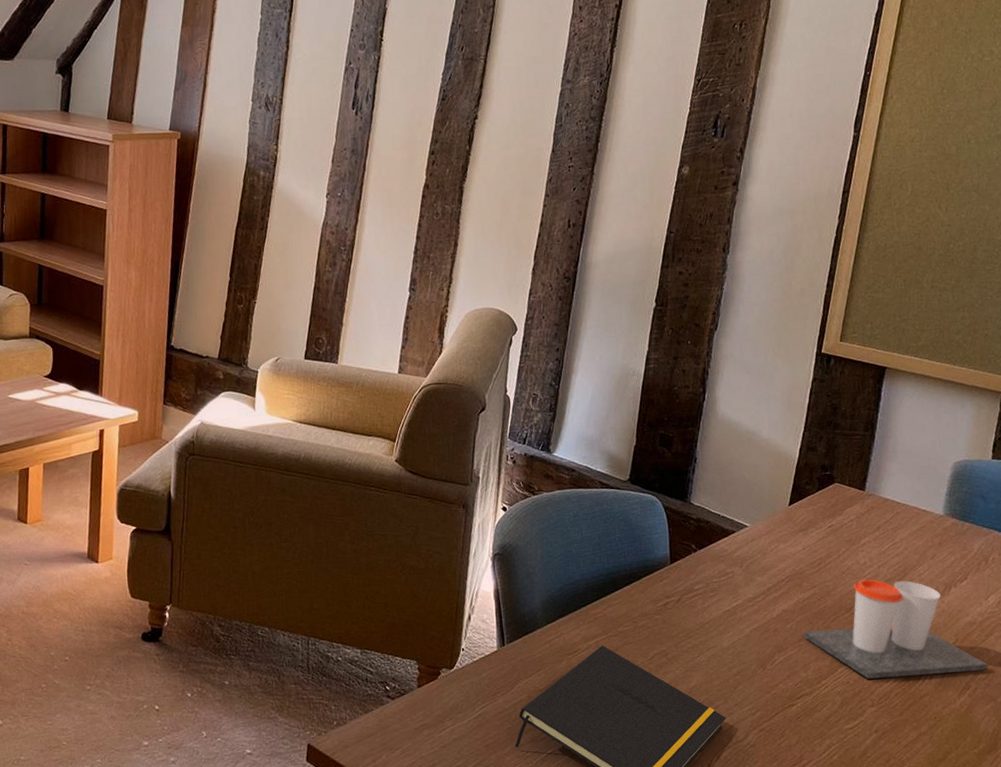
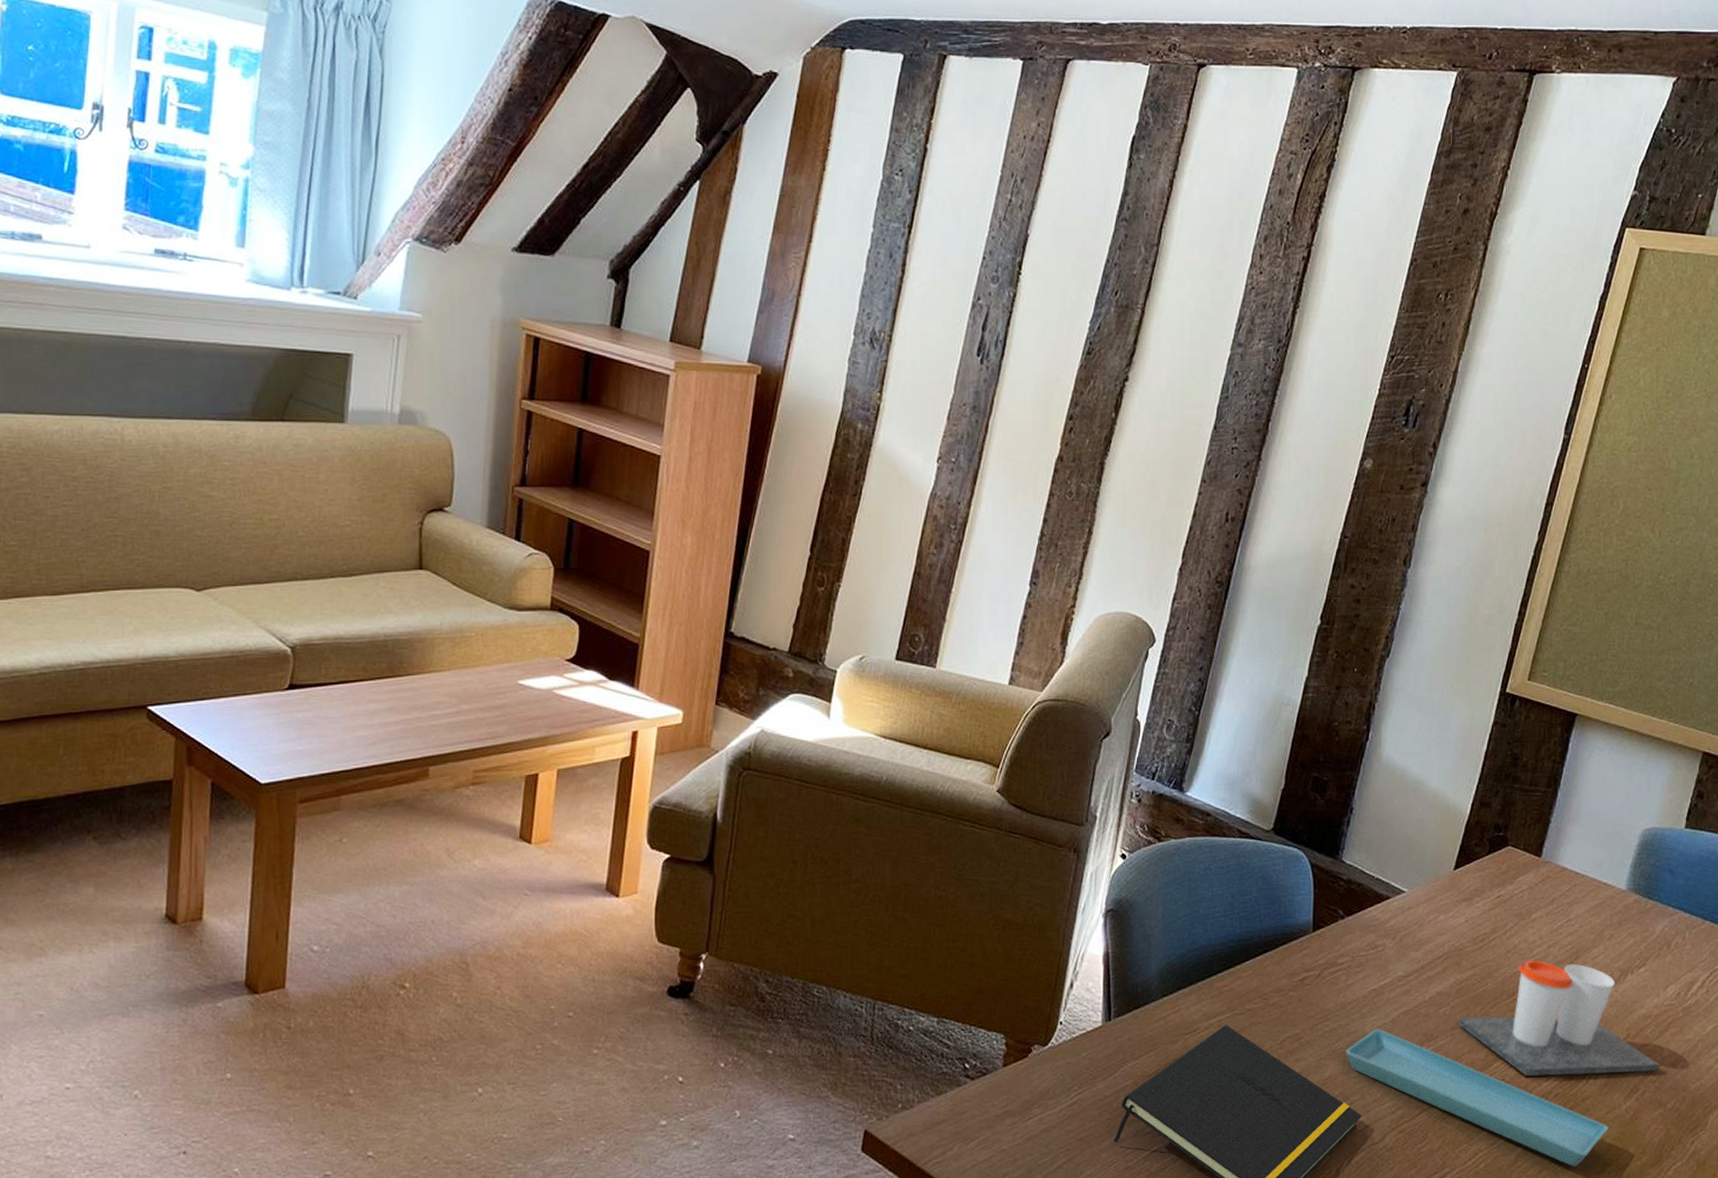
saucer: none [708,643,946,755] -> present [1346,1029,1608,1167]

